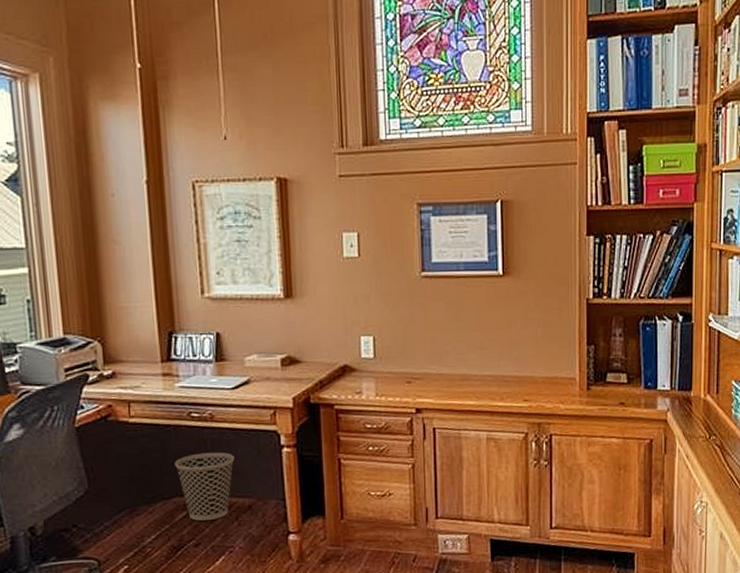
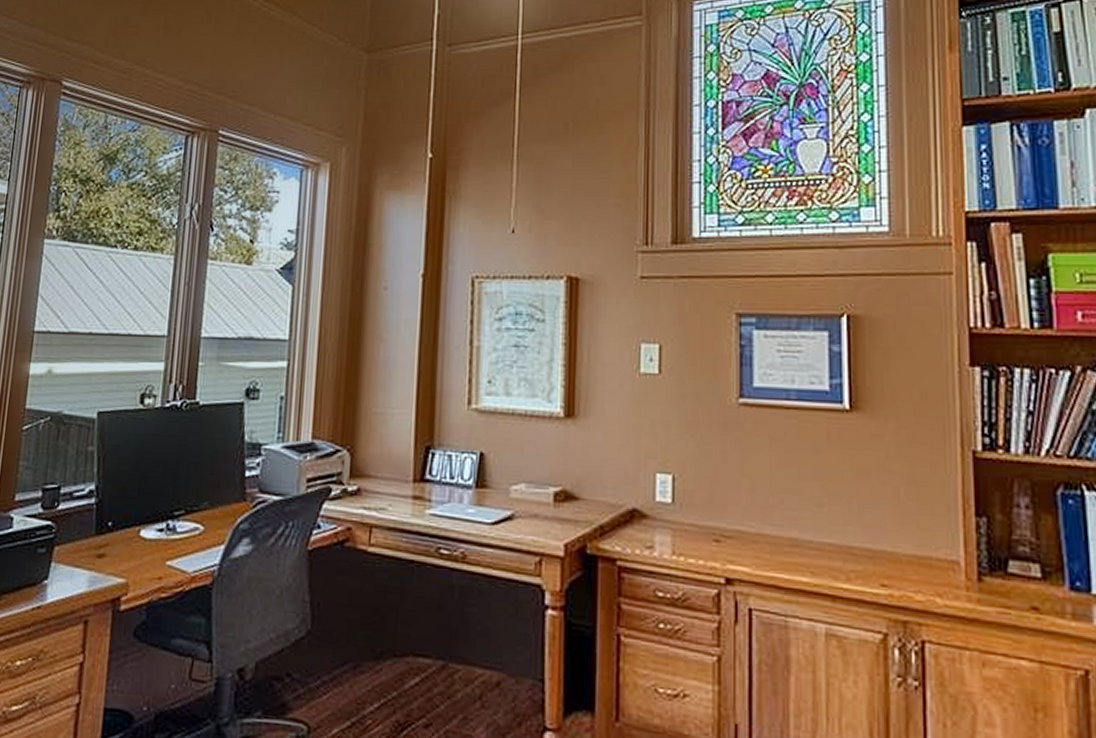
wastebasket: present [175,452,235,521] -> none [413,601,486,694]

